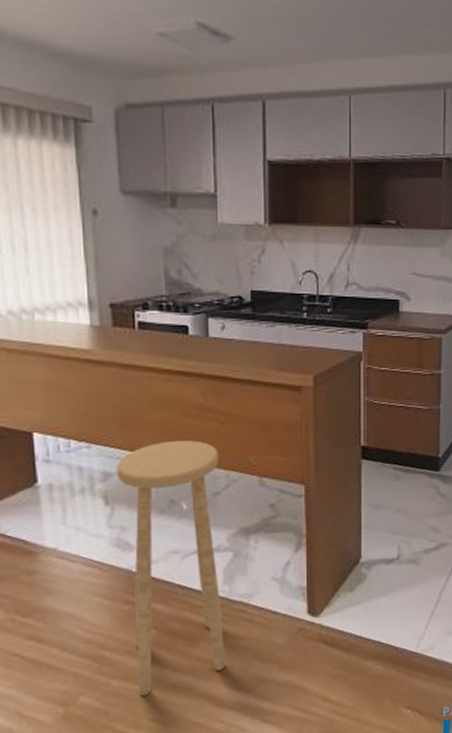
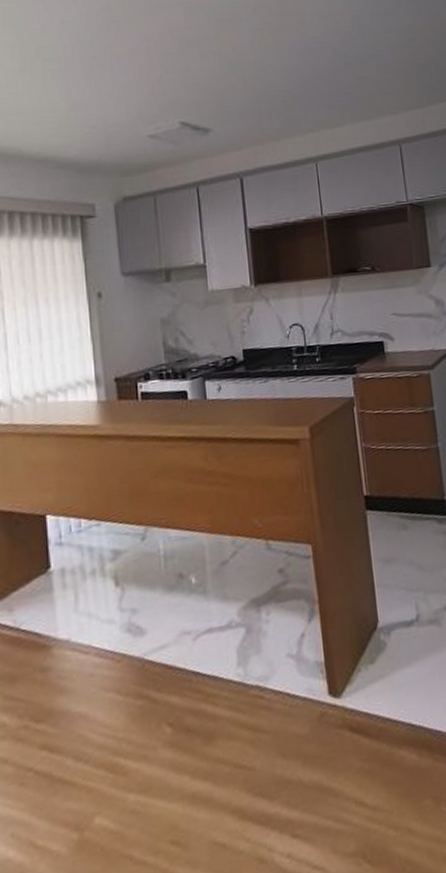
stool: present [116,440,226,697] -> none [125,507,247,813]

